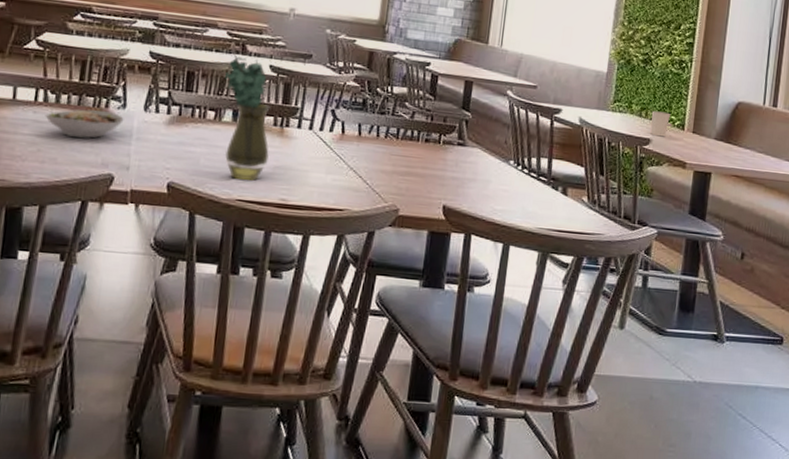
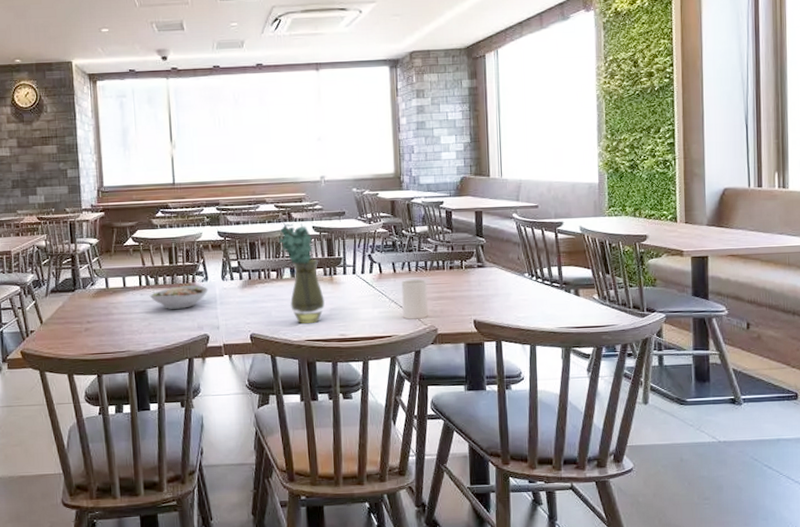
cup: none [360,146,397,195] -> present [401,279,428,320]
cup: present [650,110,672,137] -> none [644,209,665,232]

